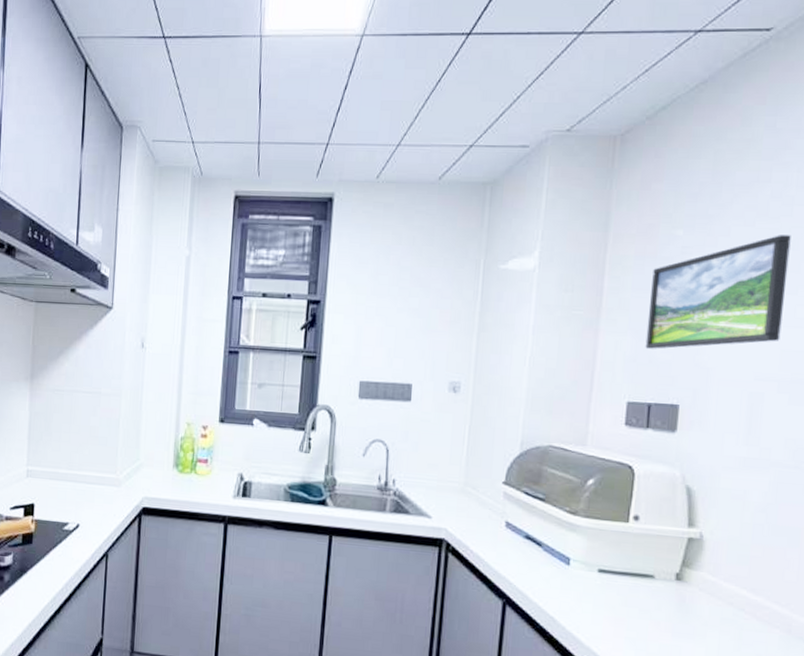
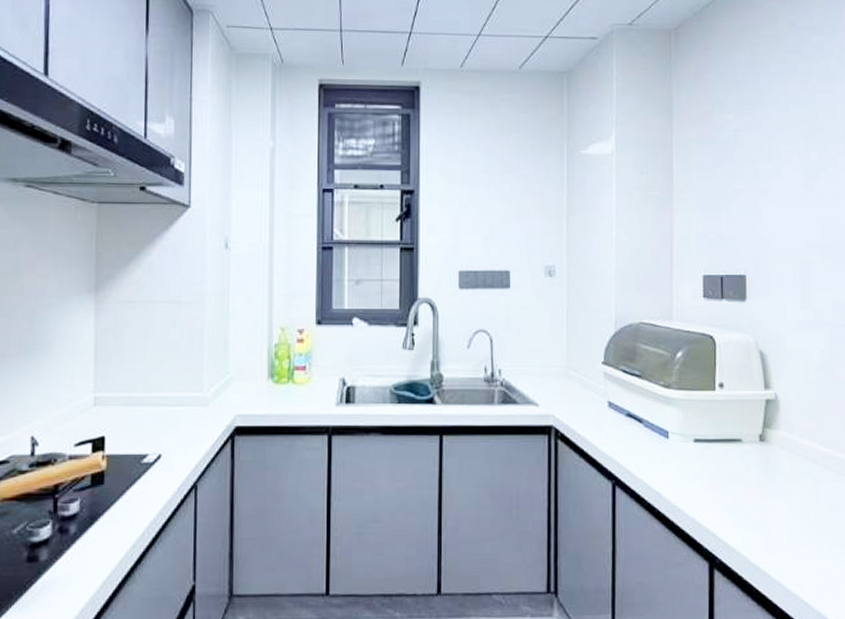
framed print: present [645,235,791,349] -> none [712,118,819,225]

